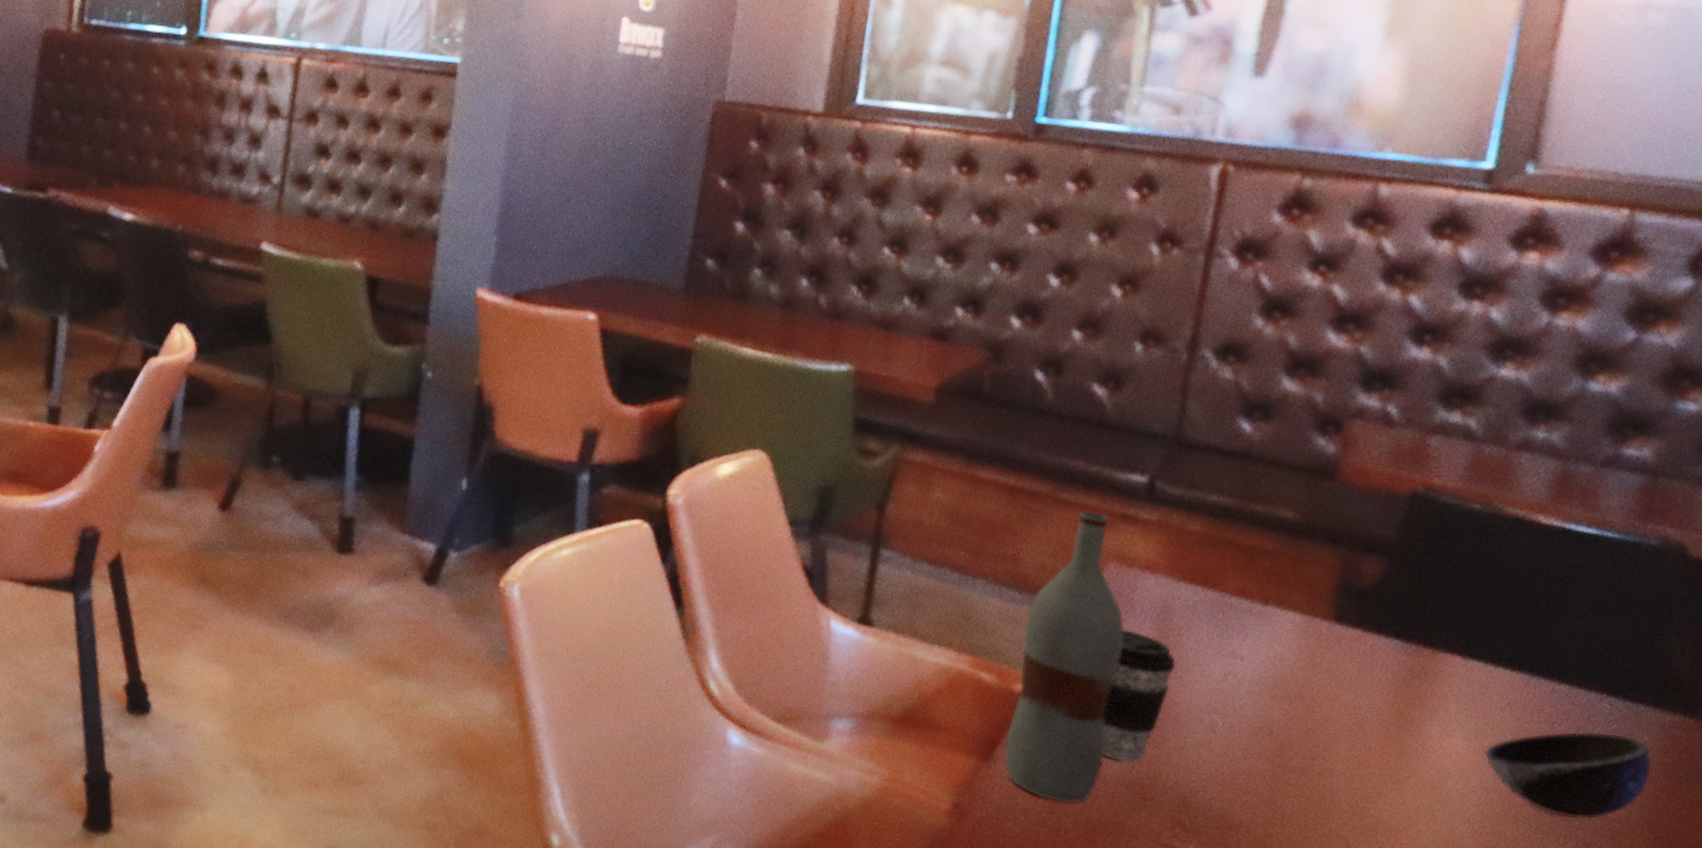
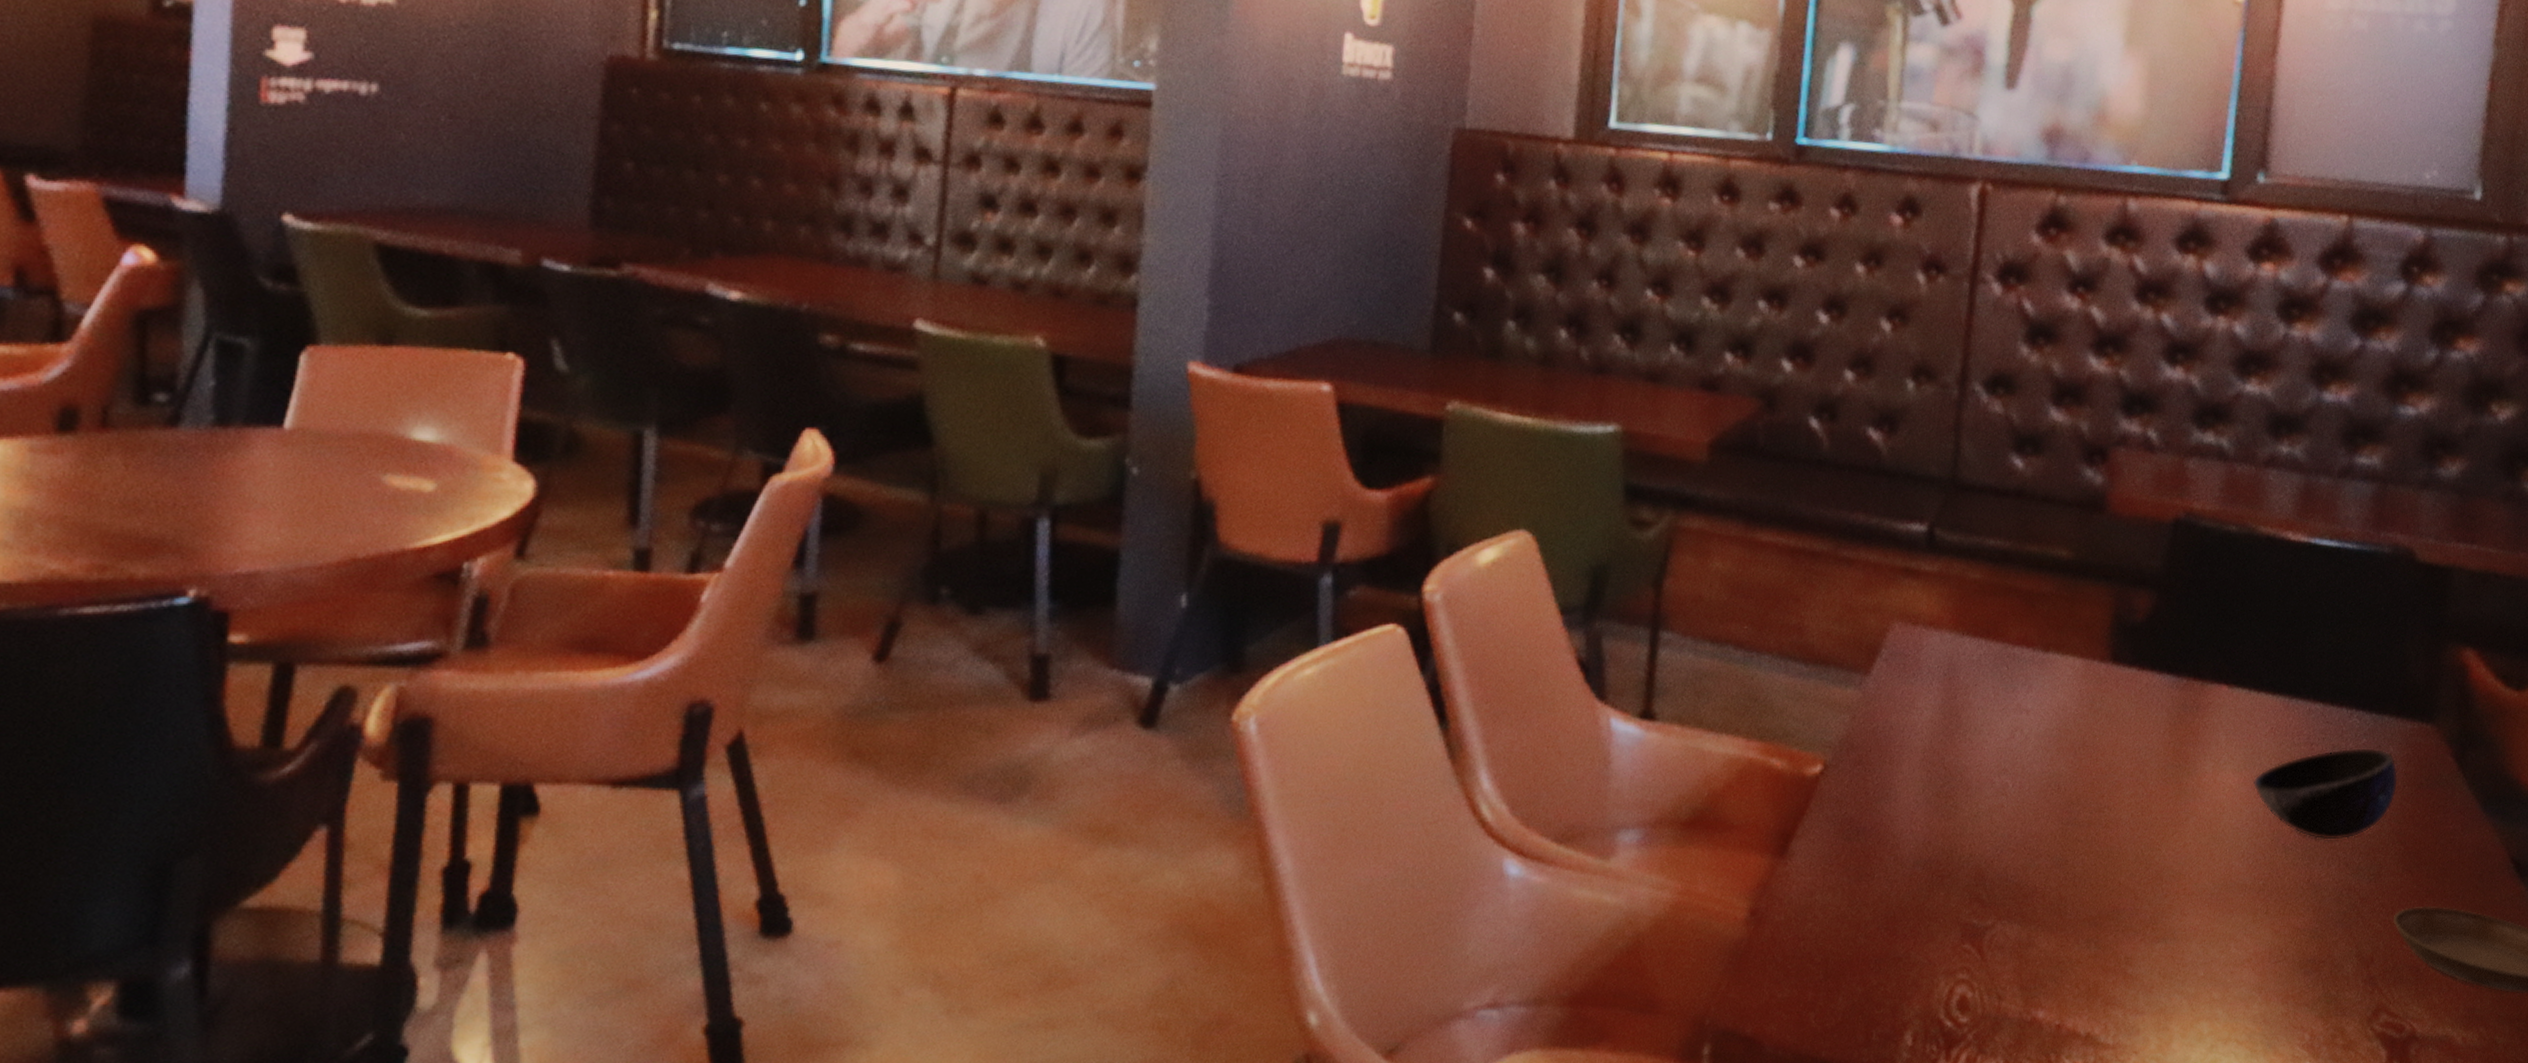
bottle: present [1004,511,1125,804] -> none [1799,568,1913,892]
coffee cup: present [1101,628,1177,763] -> none [1896,693,1965,838]

